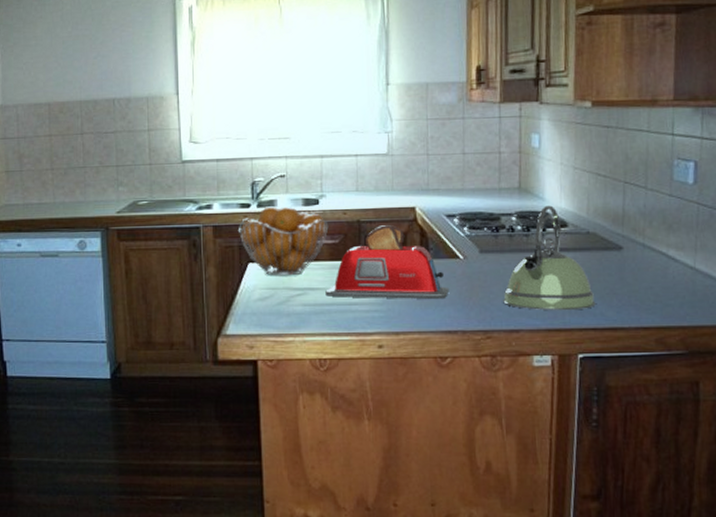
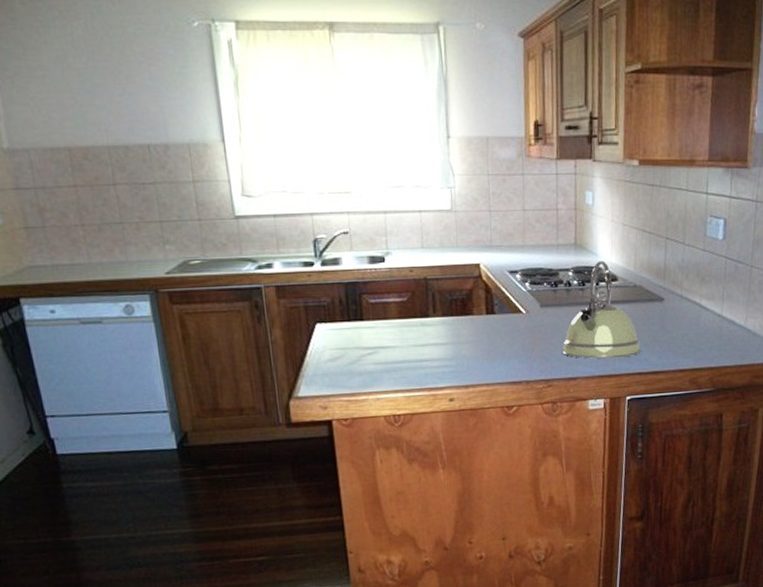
fruit basket: present [239,206,329,276] -> none [303,264,396,336]
toaster: present [325,225,450,300] -> none [396,282,514,355]

